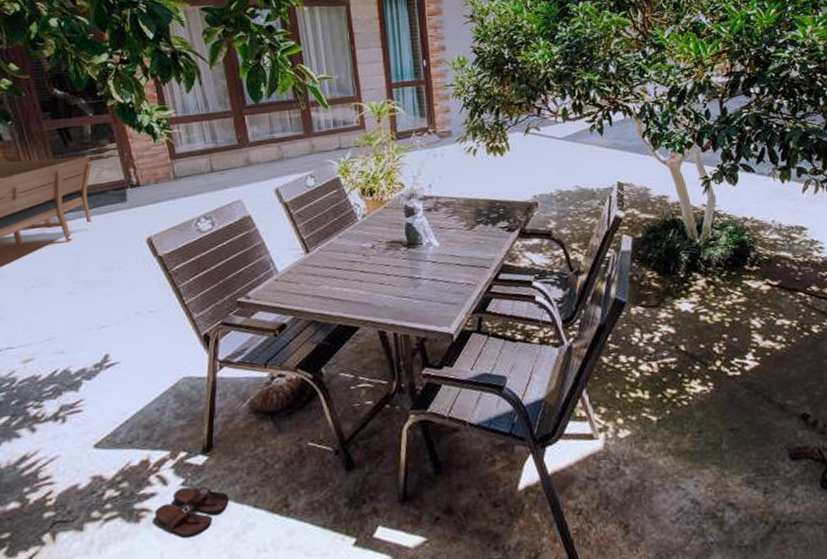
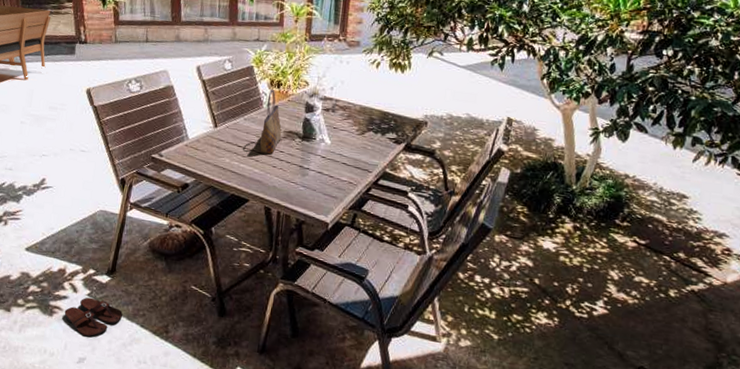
tote bag: none [360,199,384,272] -> present [260,89,282,154]

